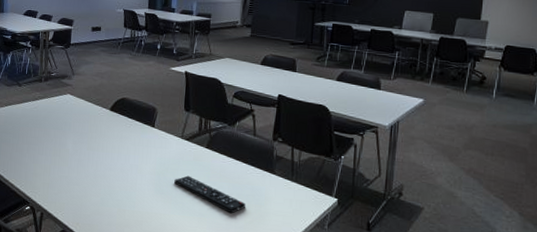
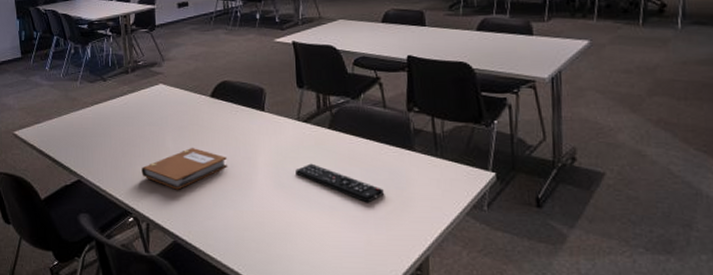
notebook: none [42,152,117,187] -> present [141,148,227,190]

